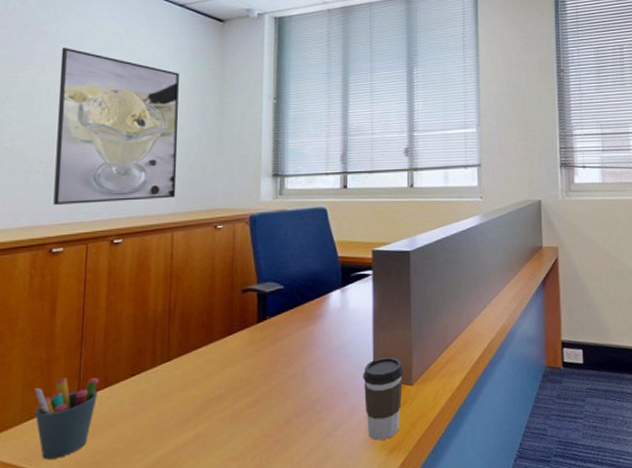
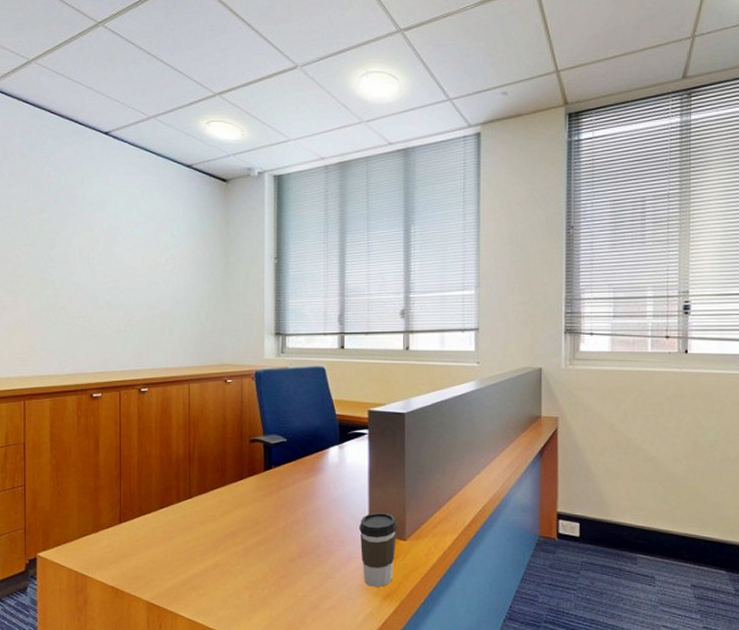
pen holder: present [34,377,99,460] -> none [87,504,136,570]
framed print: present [53,47,179,206] -> none [89,210,191,356]

